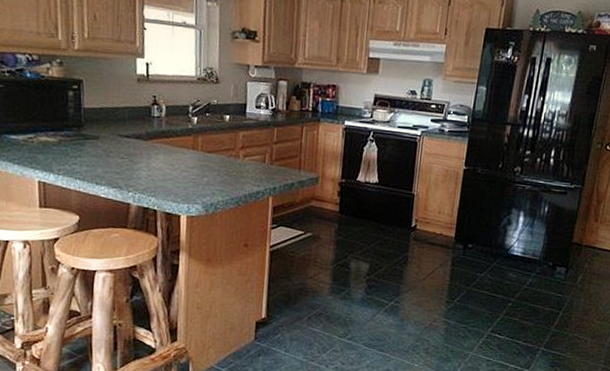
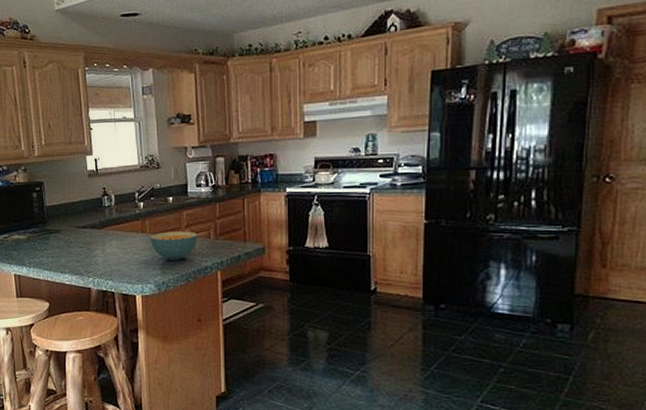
cereal bowl: none [201,151,253,182] -> present [150,231,198,260]

